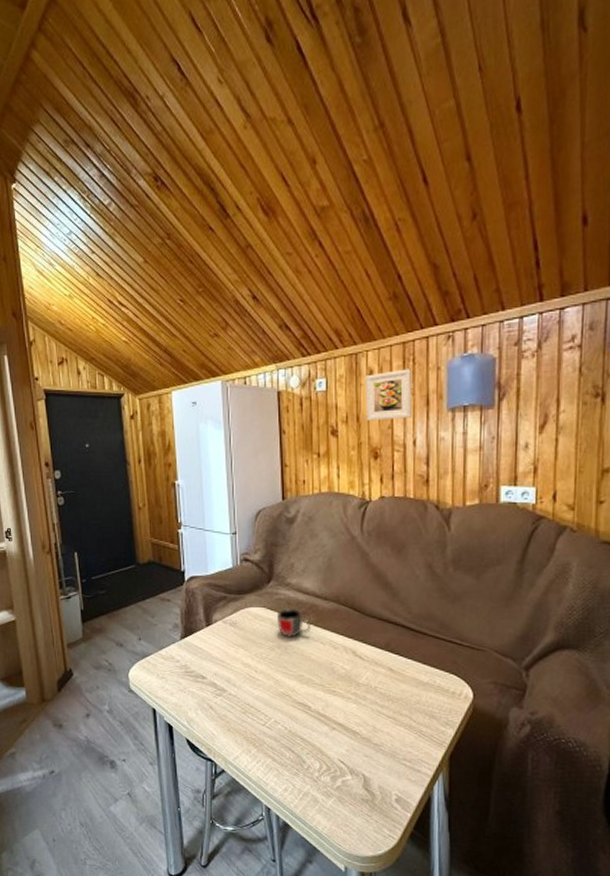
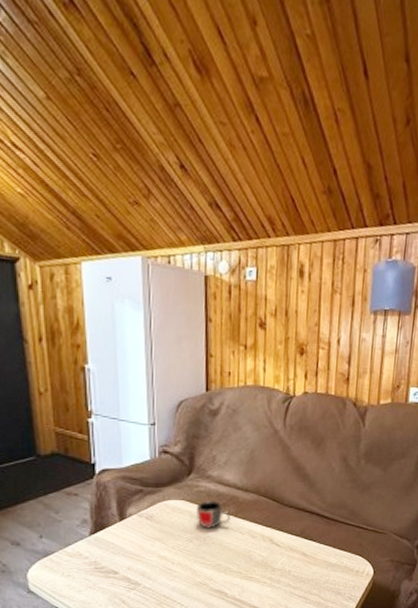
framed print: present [365,369,412,421] -> none [294,267,340,317]

